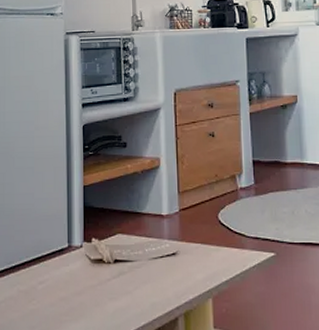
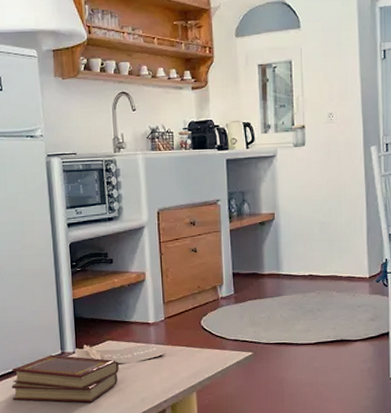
book set: none [13,248,129,306] -> present [11,354,119,403]

